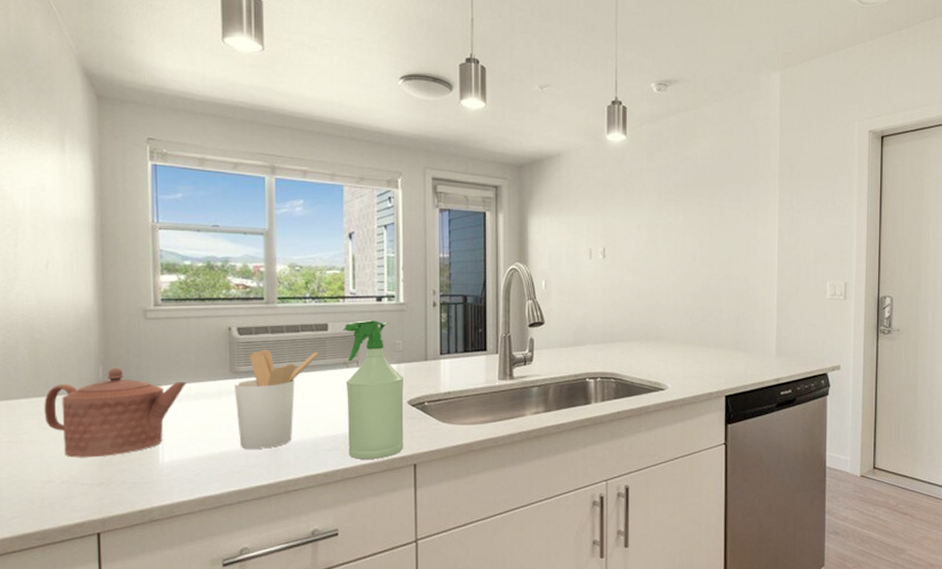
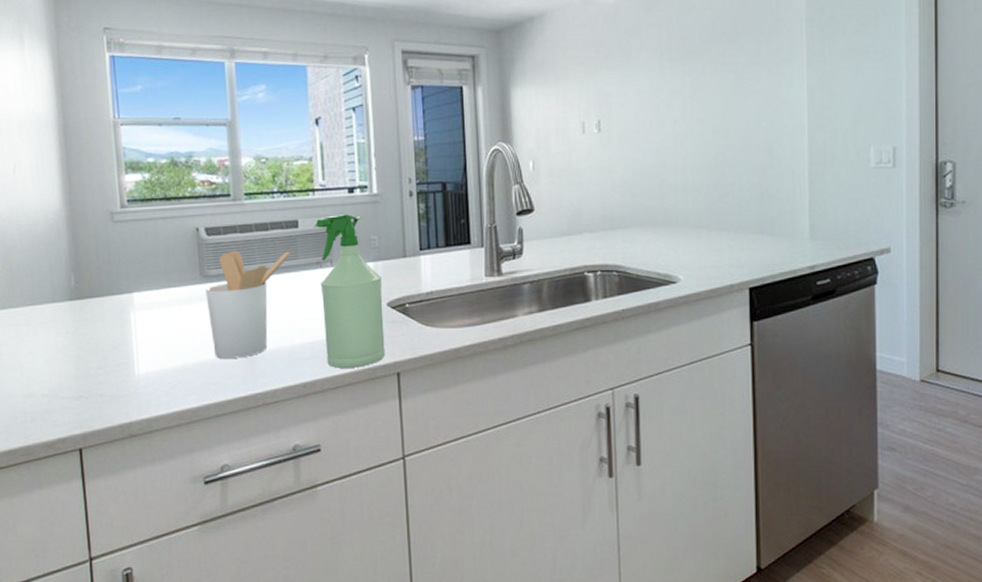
teapot: present [44,368,187,458] -> none [20,275,157,371]

